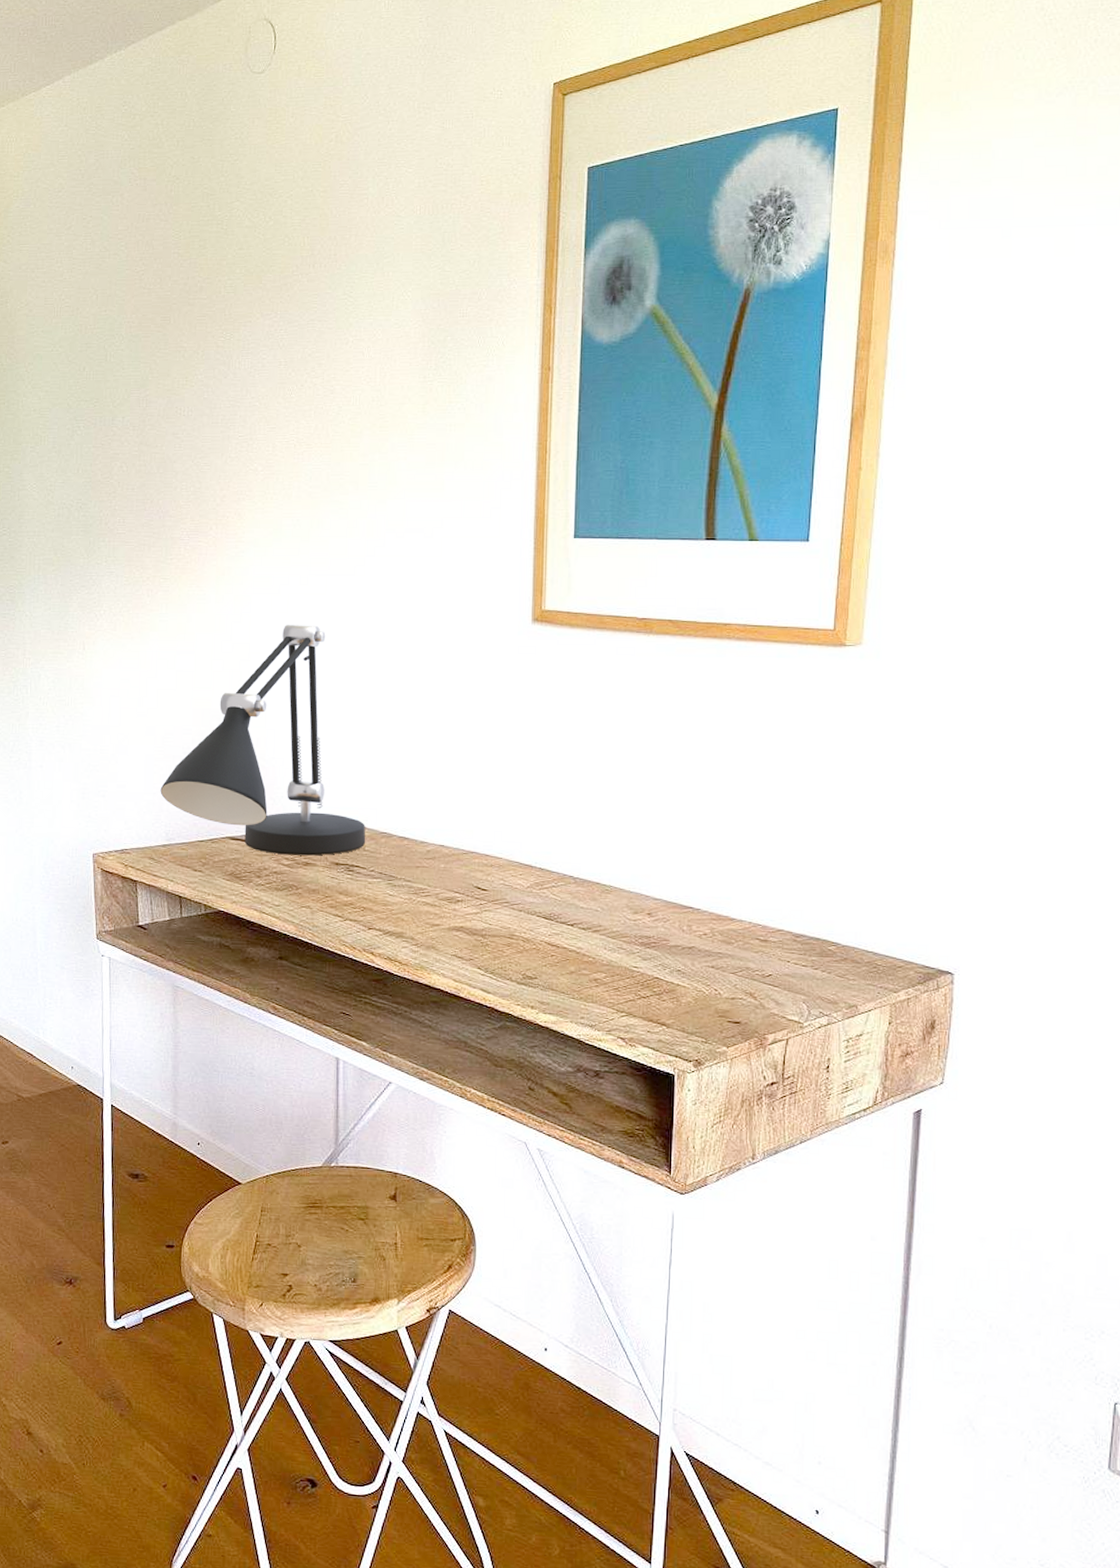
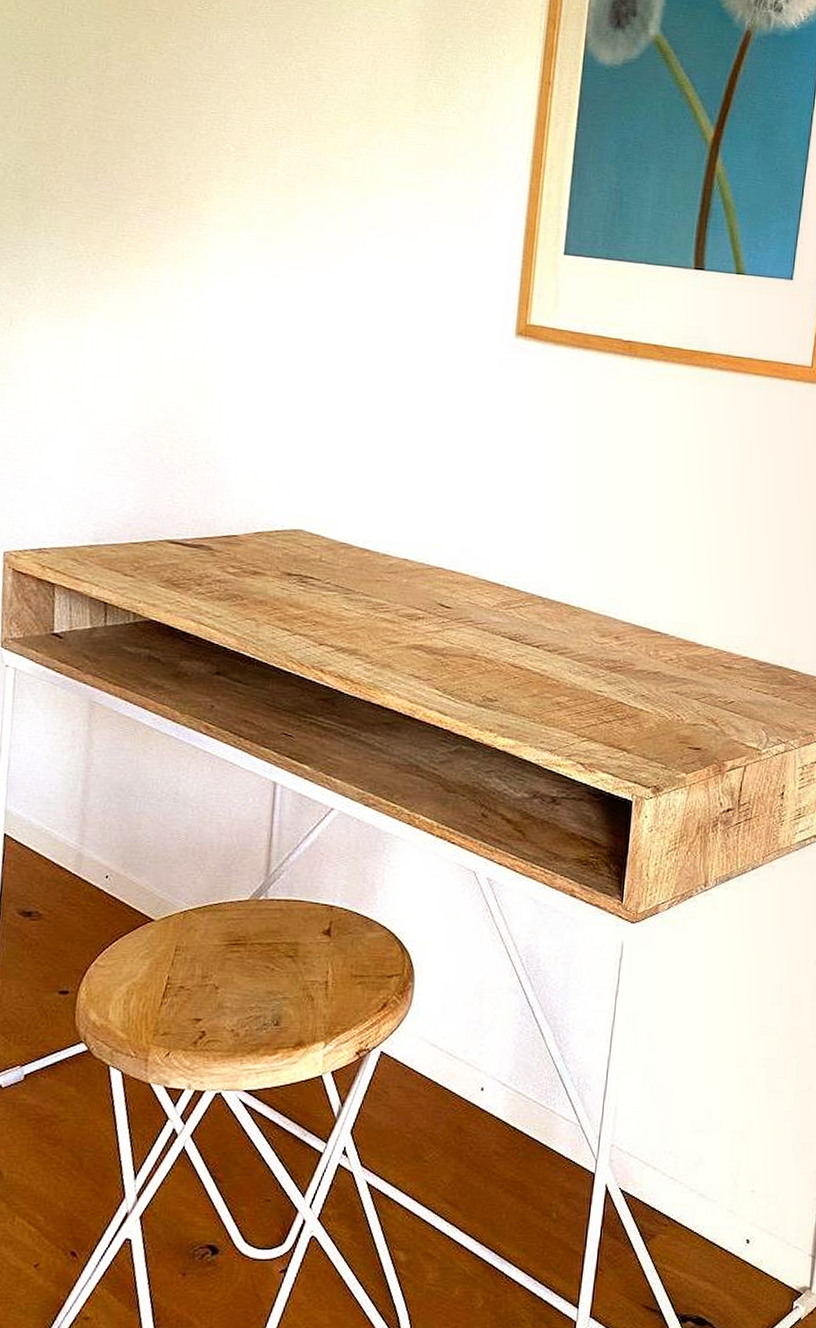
desk lamp: present [160,625,366,856] -> none [90,317,324,565]

